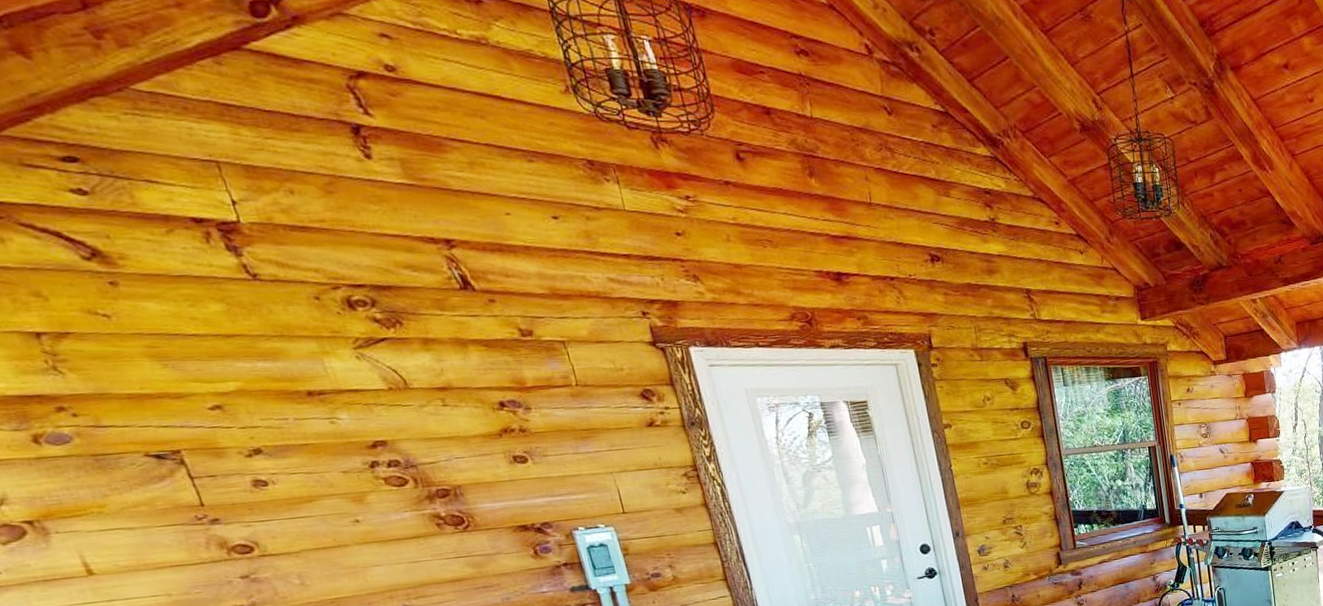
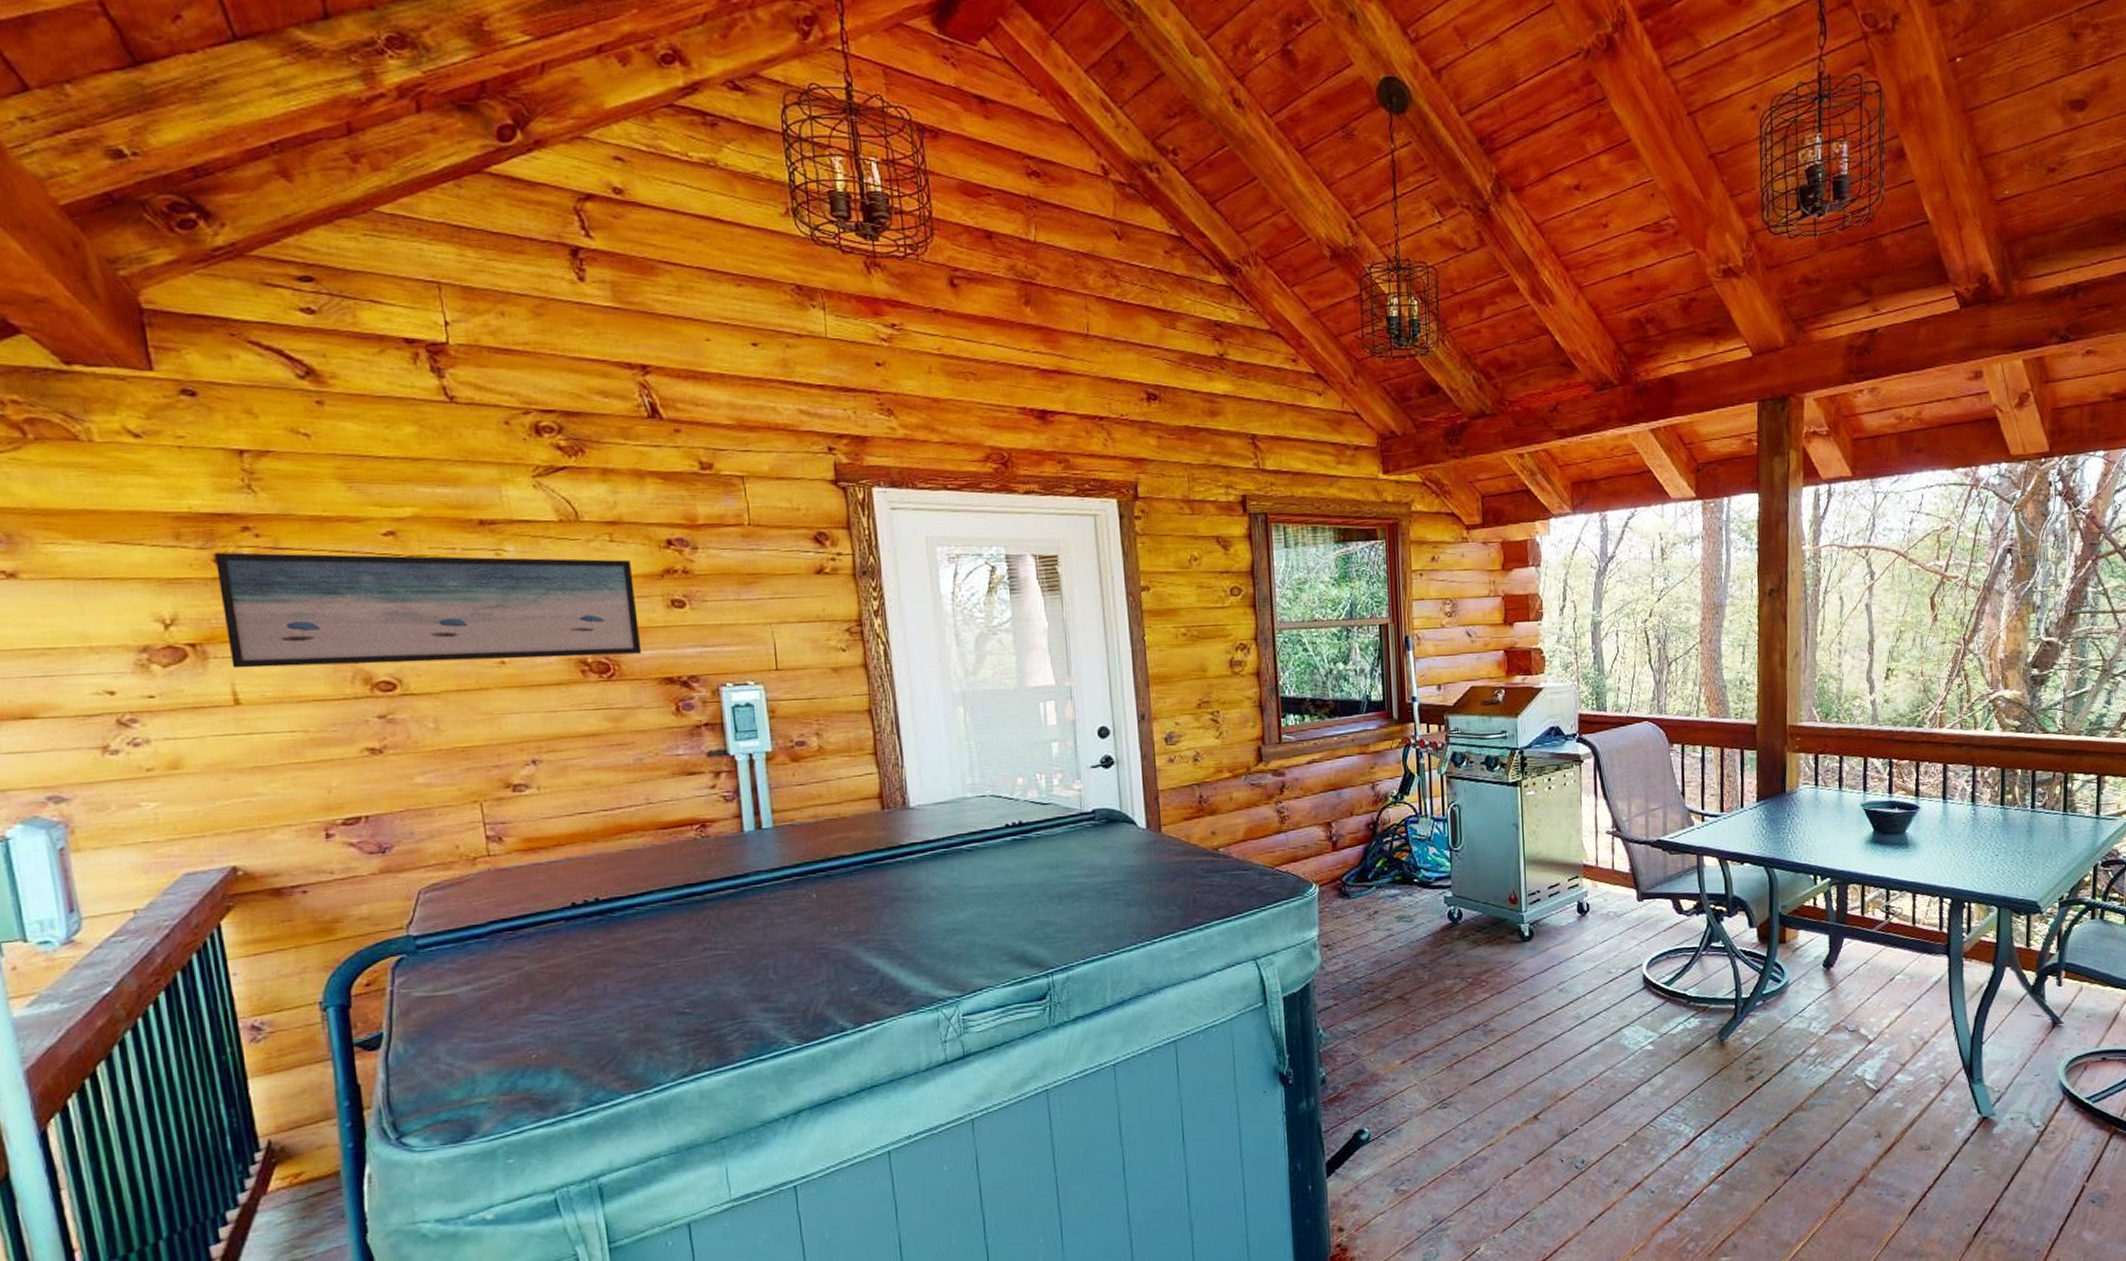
wall art: none [32,421,493,542] -> present [215,552,642,669]

